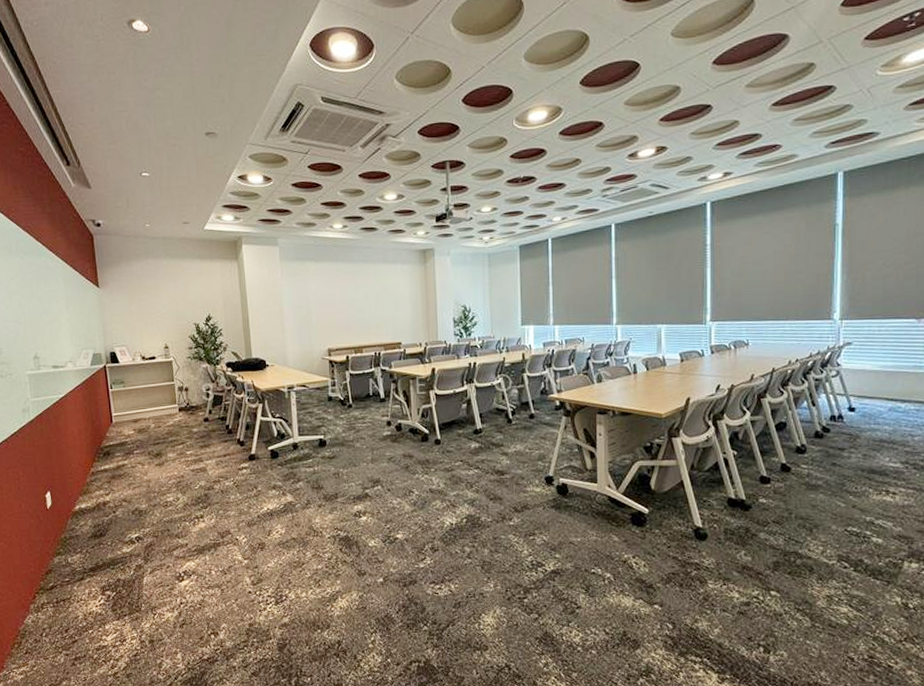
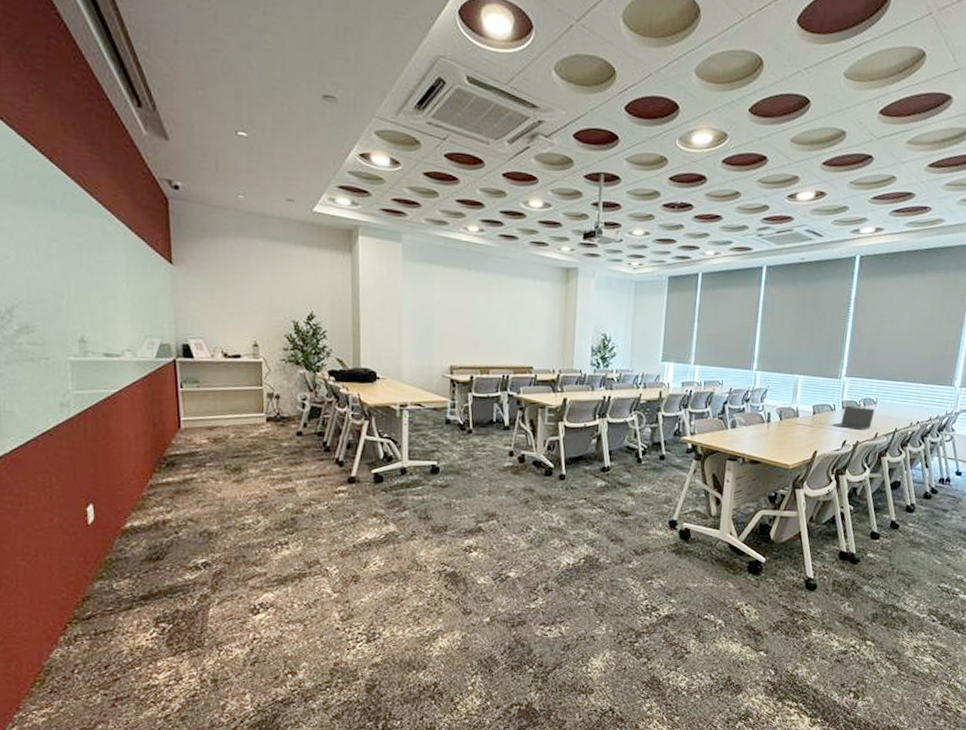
laptop: none [702,350,747,373] -> present [832,406,875,430]

